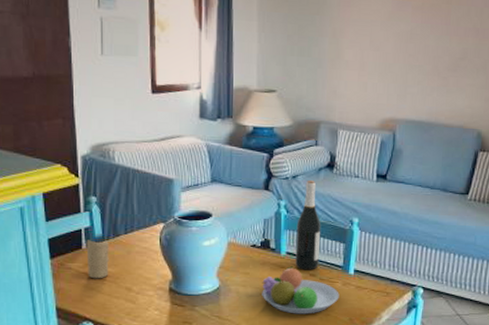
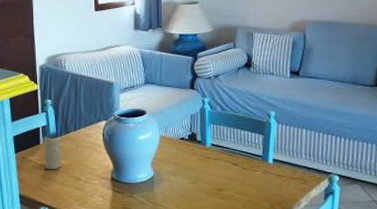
fruit bowl: present [262,266,339,314] -> none [190,157,260,201]
wine bottle: present [295,180,321,270] -> none [219,79,242,160]

